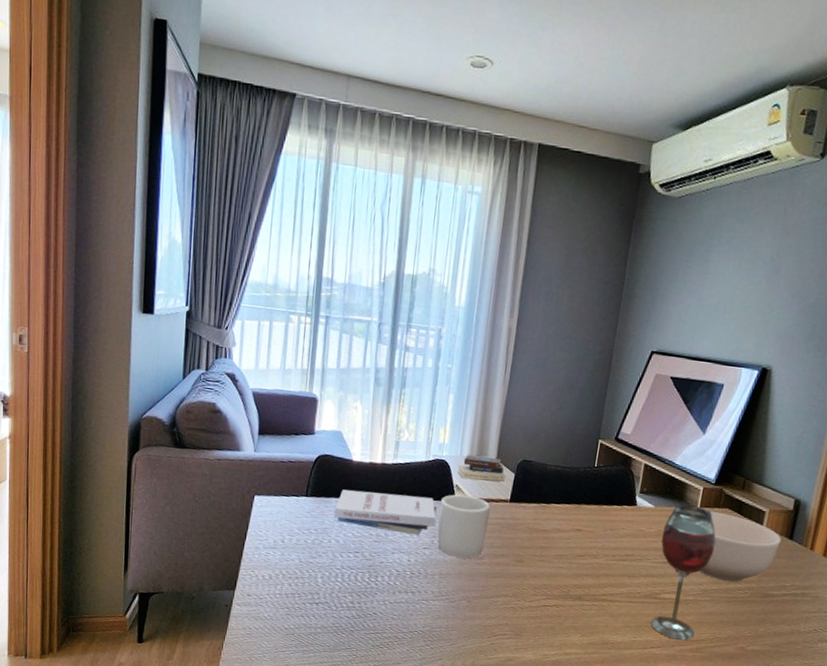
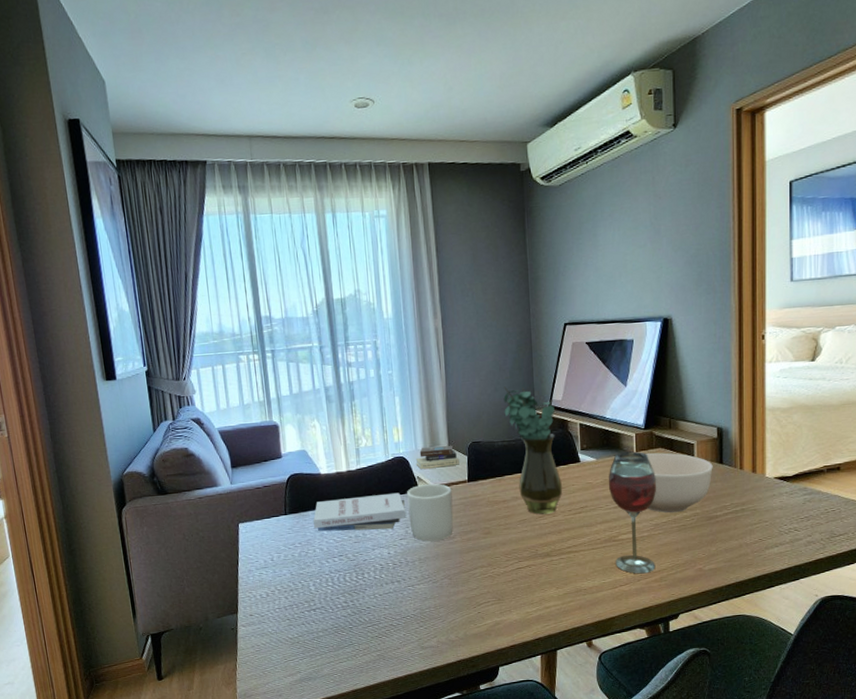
vase: none [563,406,621,555] -> present [503,386,563,515]

